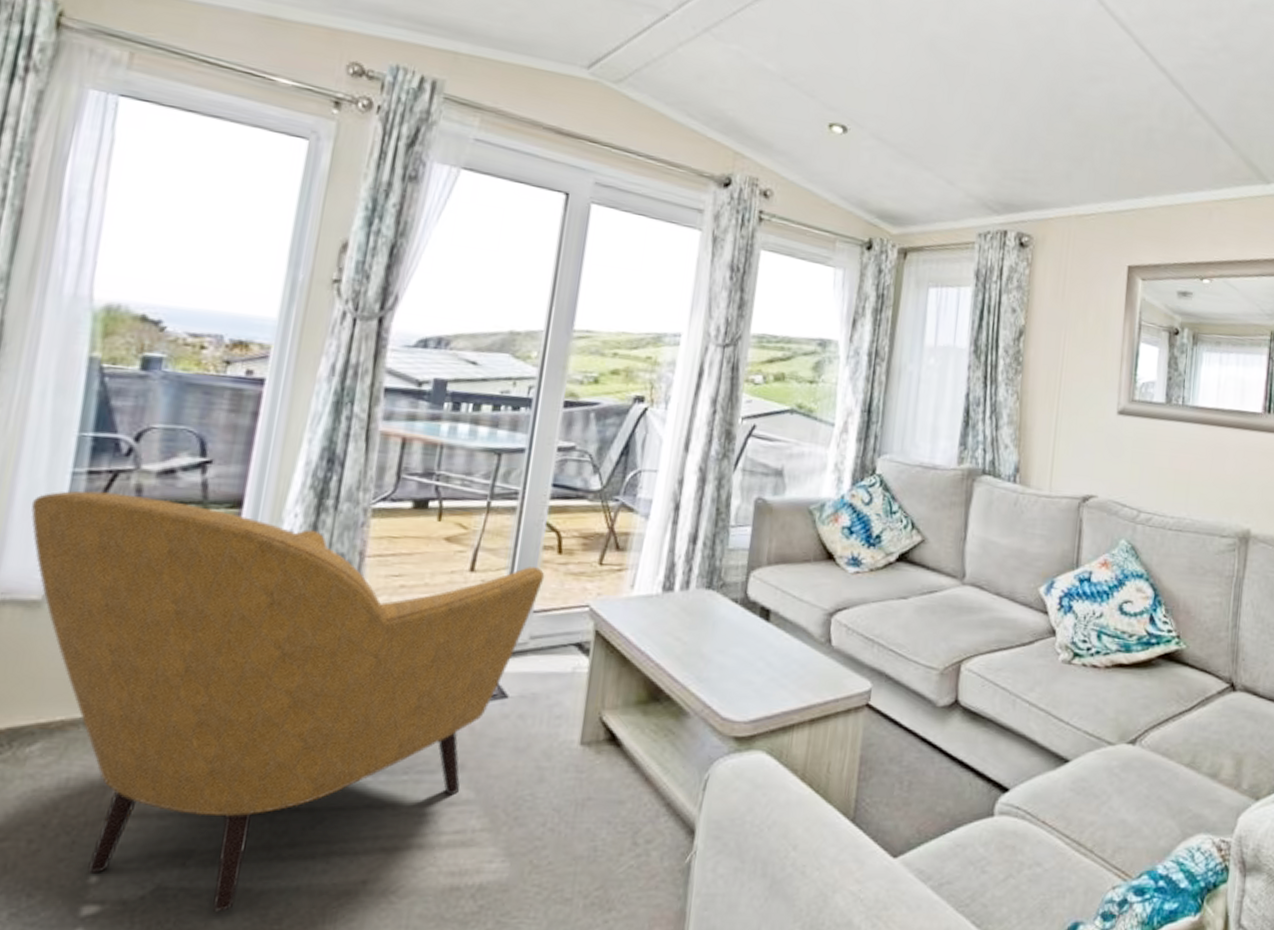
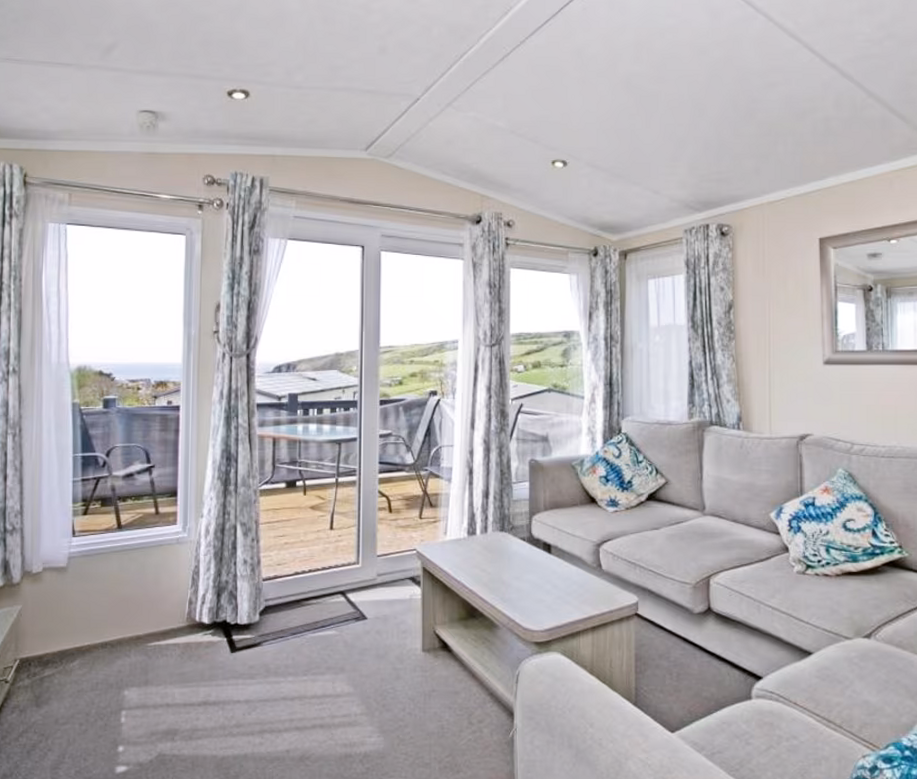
armchair: present [30,490,545,911] -> none [52,492,382,771]

